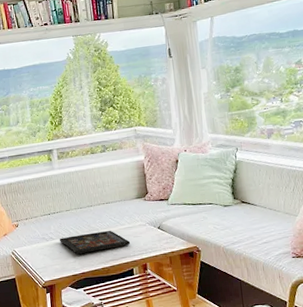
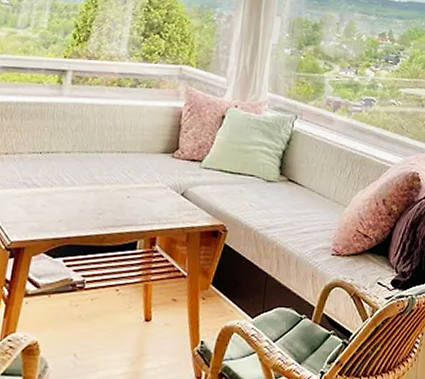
decorative tray: present [60,230,131,255] -> none [47,186,142,212]

